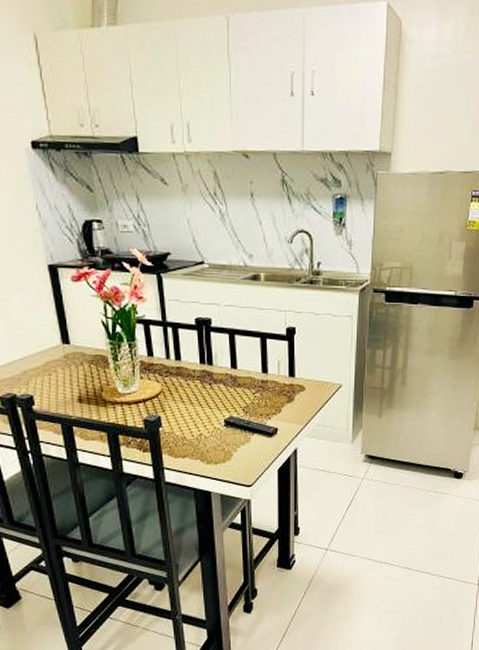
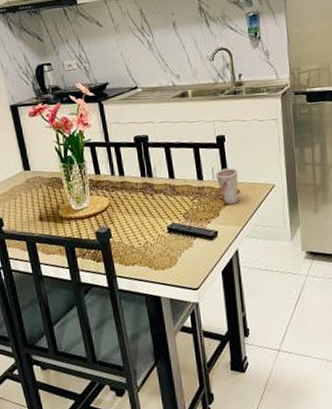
cup: none [280,363,306,402] -> present [214,168,239,205]

